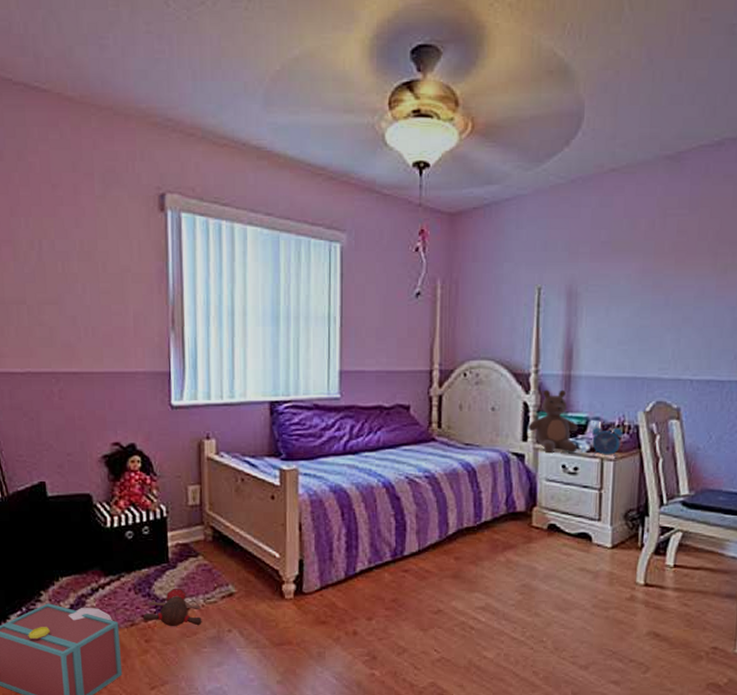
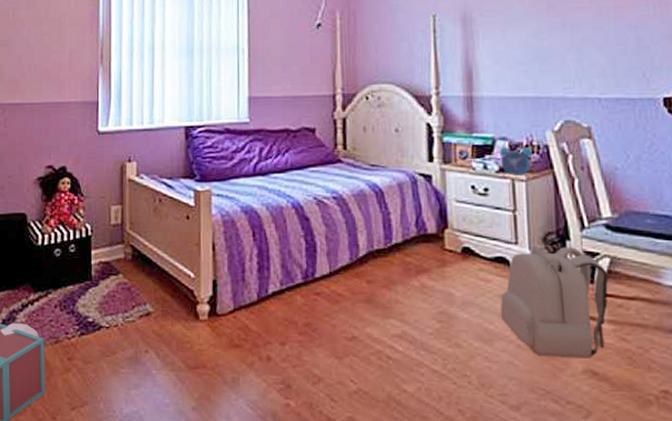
doll: present [142,589,202,626] -> none [66,307,121,345]
teddy bear: present [528,389,578,452] -> none [433,110,486,173]
backpack: none [578,522,678,622] -> present [500,245,608,359]

